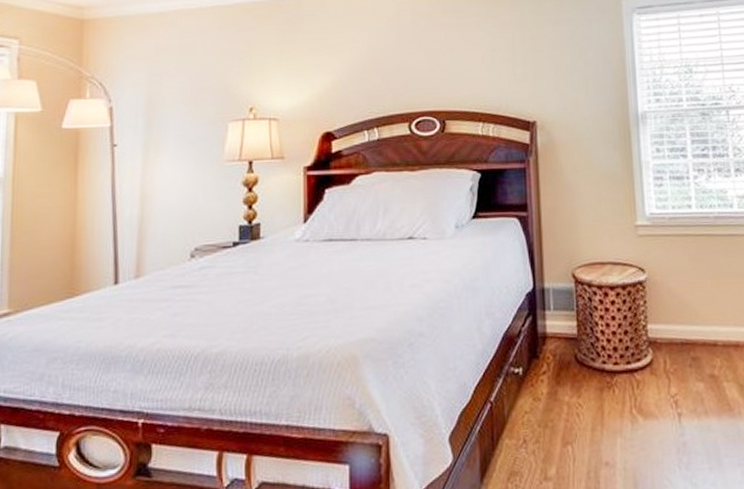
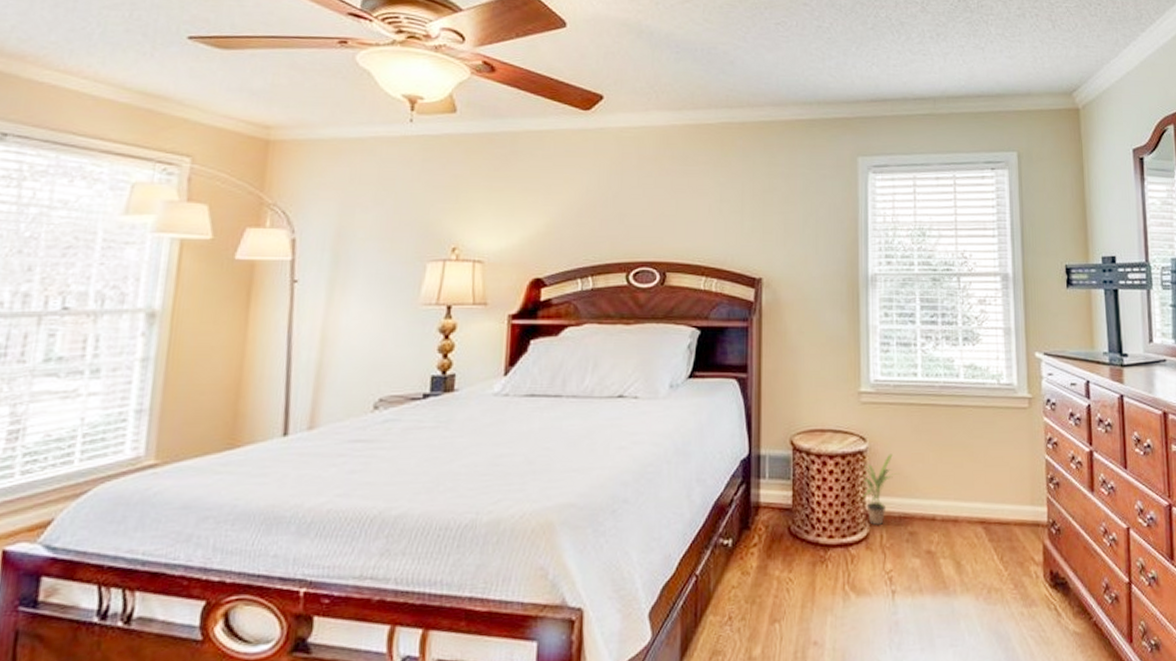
potted plant: none [644,283,679,353] -> present [862,453,900,526]

